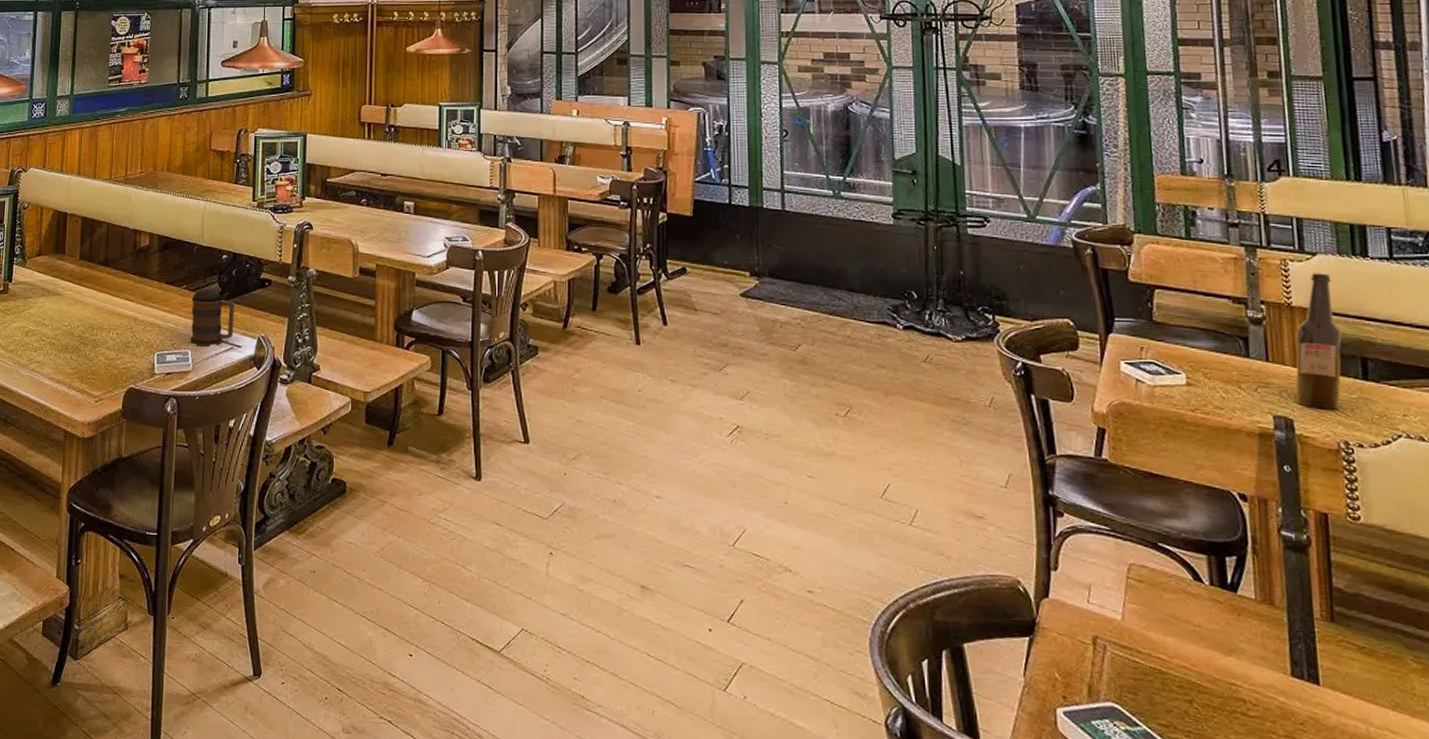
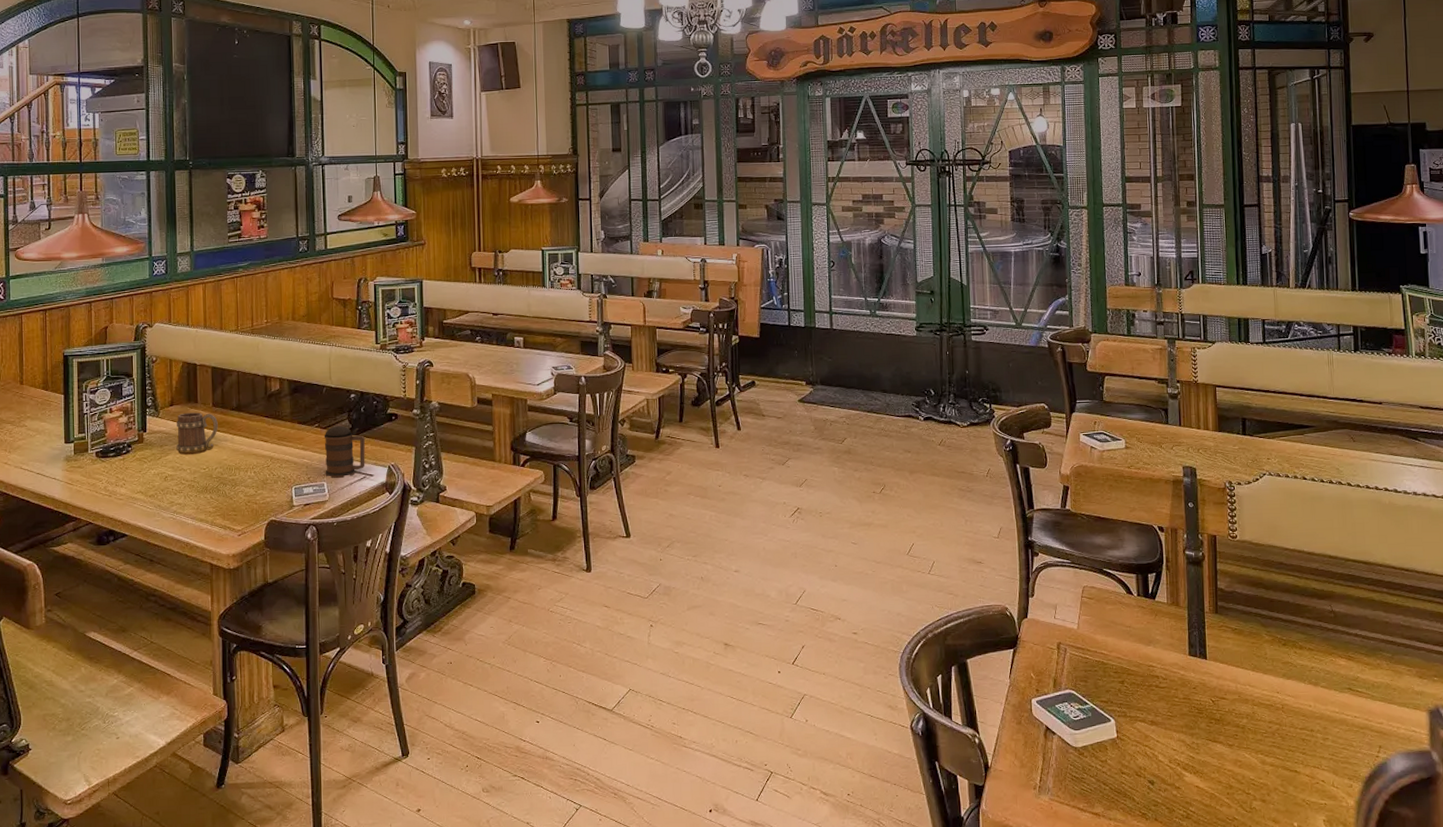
beer mug: none [40,264,84,311] -> present [176,412,218,456]
beer bottle: present [1295,273,1343,410] -> none [1197,356,1230,459]

